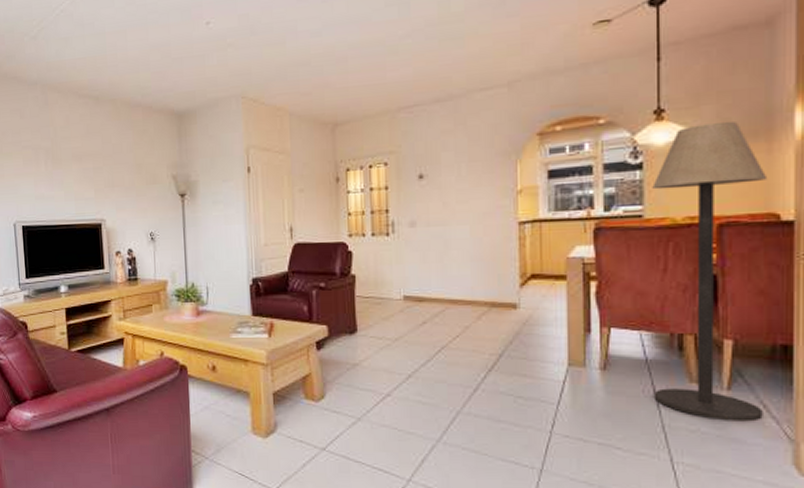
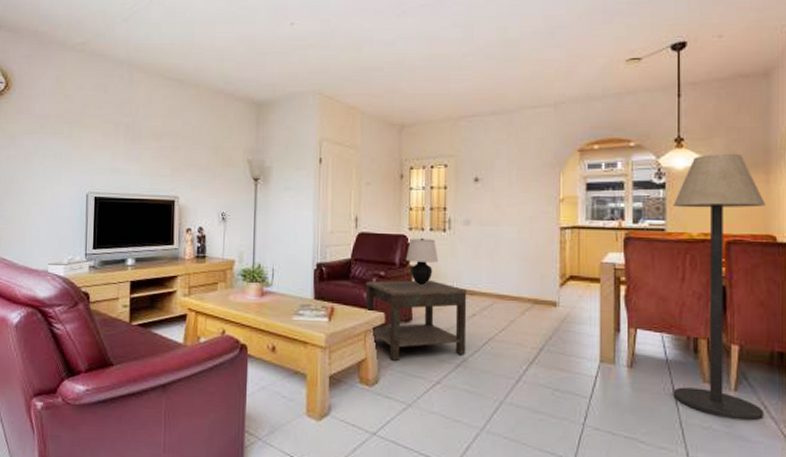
side table: none [305,288,418,374] -> present [365,279,467,361]
table lamp: none [347,244,383,294] -> present [406,237,439,285]

